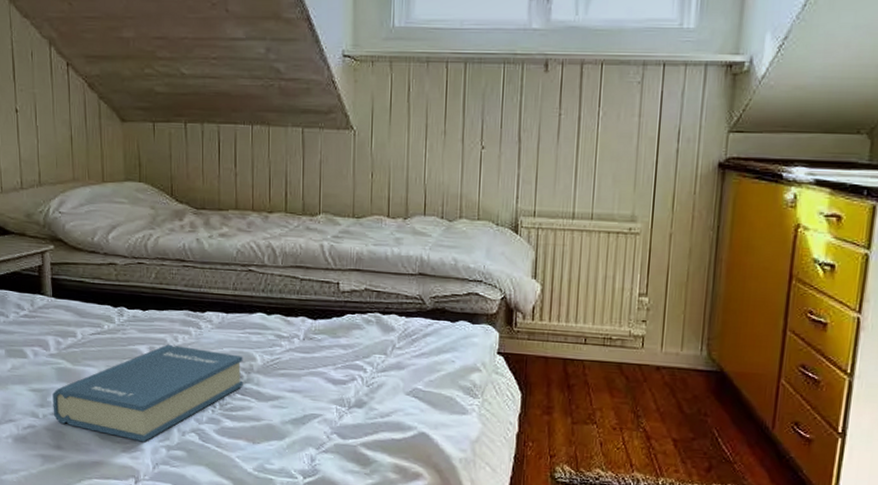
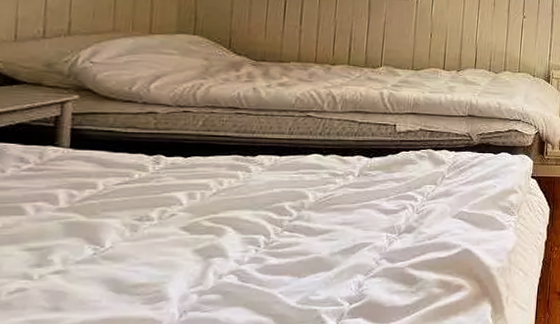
hardback book: present [52,344,243,442] -> none [53,189,295,291]

